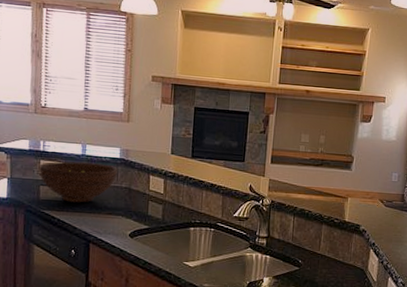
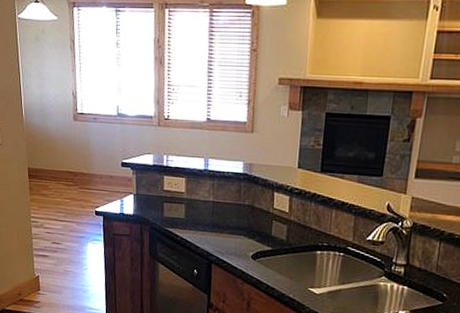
fruit bowl: present [38,161,117,203] -> none [162,177,240,221]

